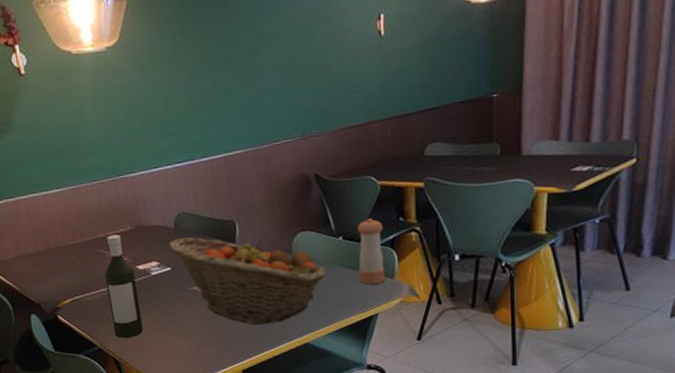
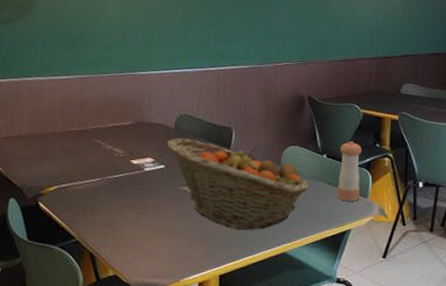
bottle: present [104,234,144,338] -> none [96,127,128,232]

